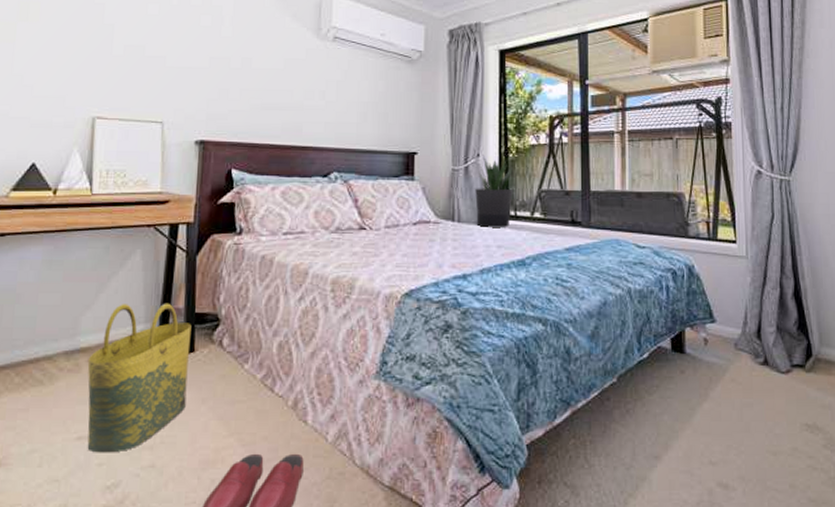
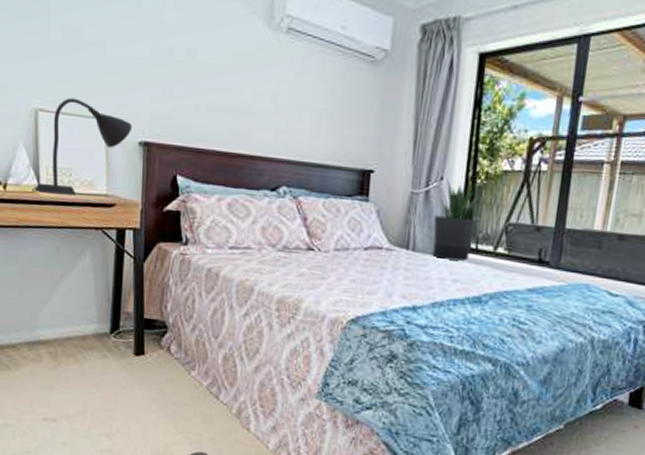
desk lamp: none [83,105,189,195] -> present [32,98,133,196]
tote bag: present [87,303,192,453] -> none [47,303,141,435]

